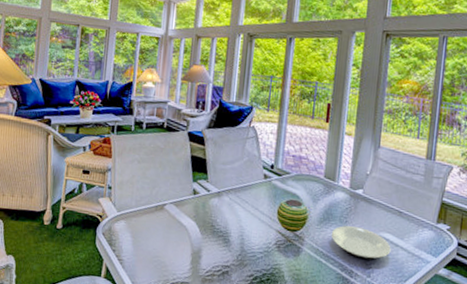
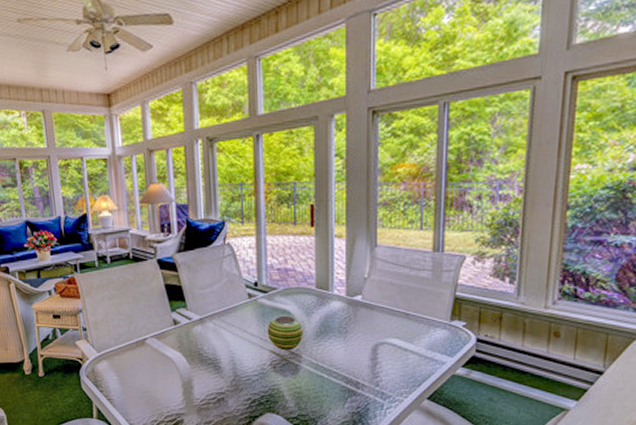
plate: present [331,225,391,260] -> none [330,336,400,369]

